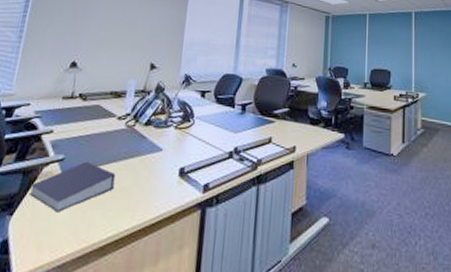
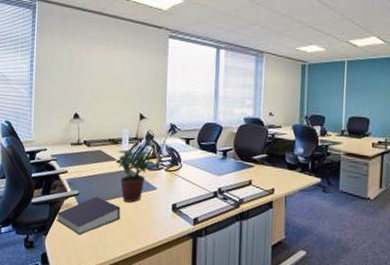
potted plant: none [118,104,159,168] -> present [118,149,152,203]

